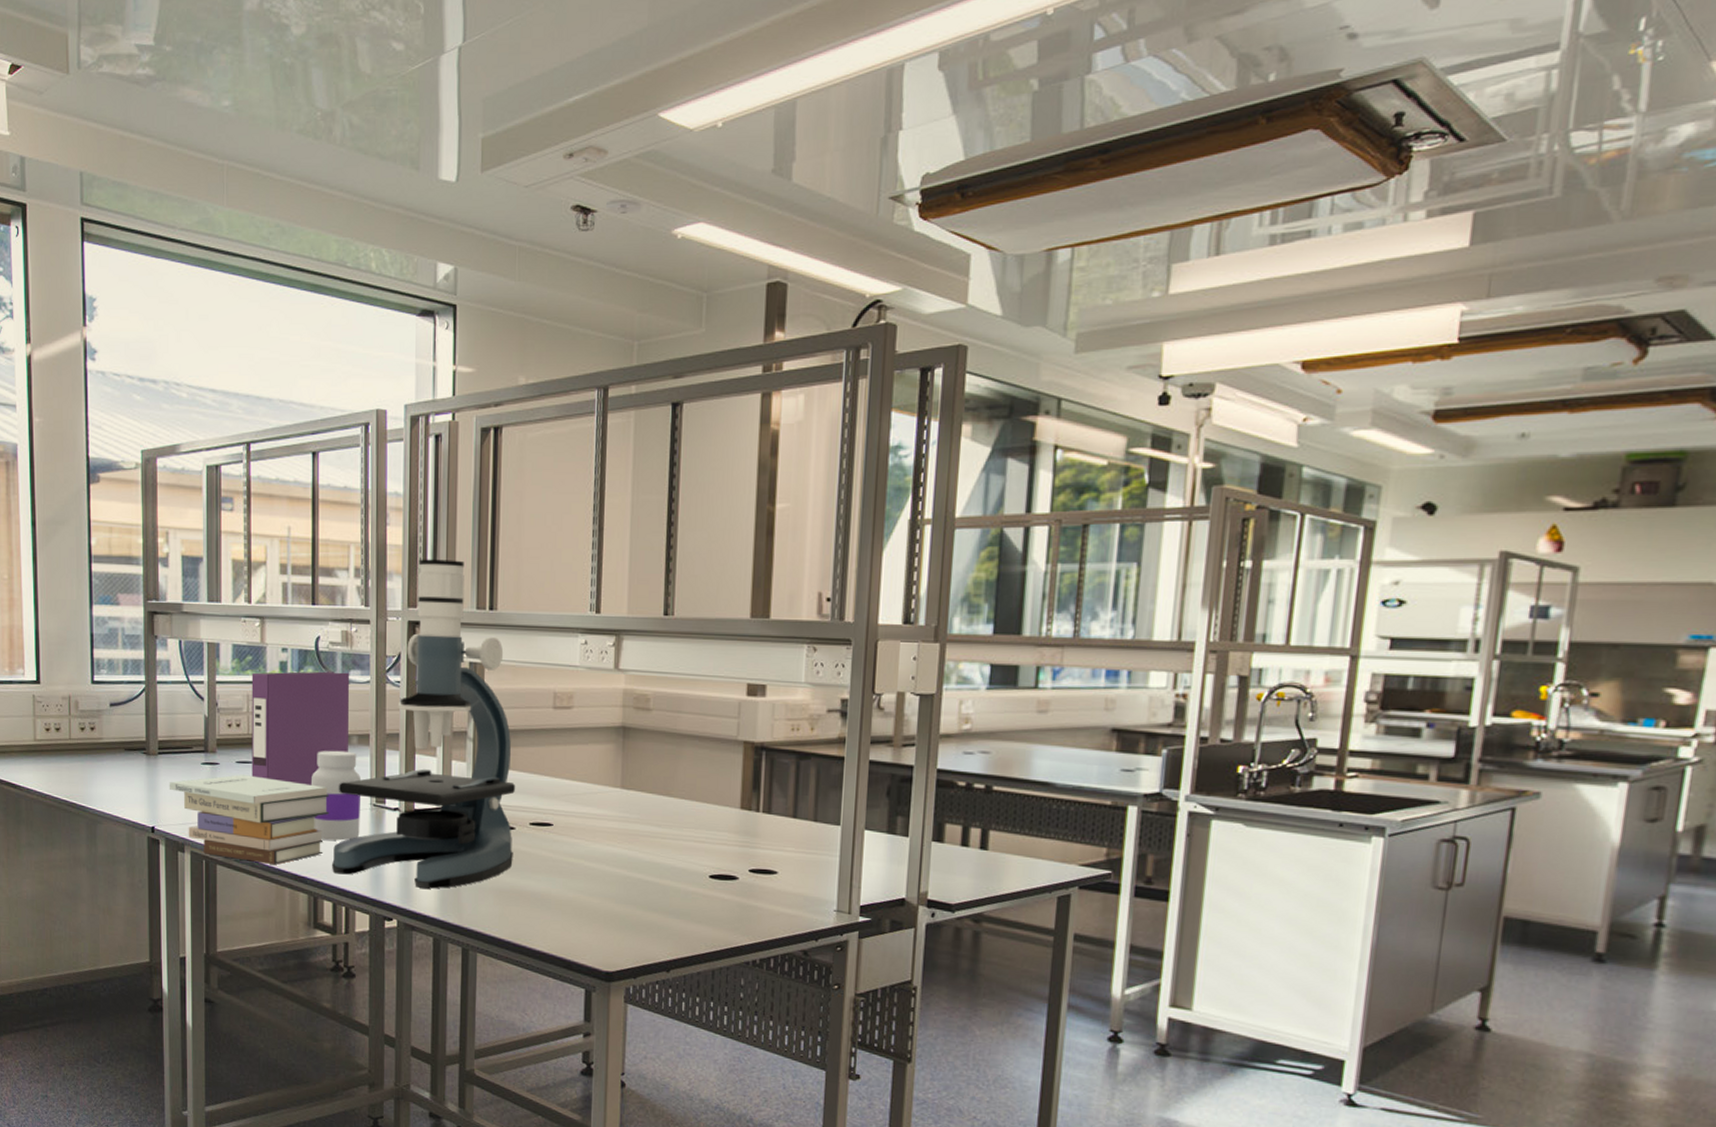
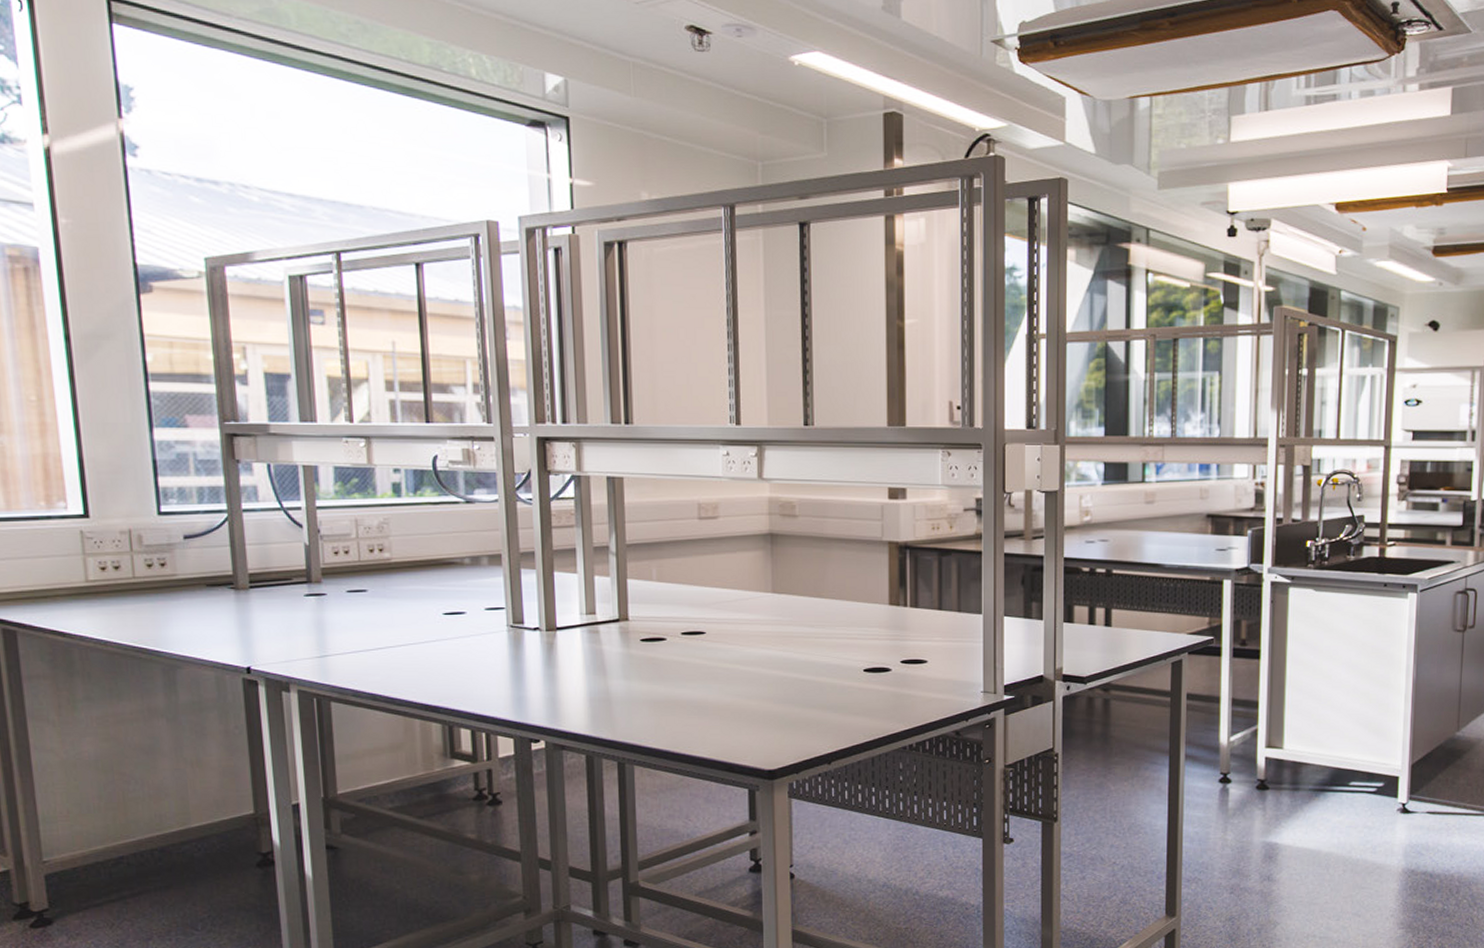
books: present [169,775,329,865] -> none [265,604,460,696]
binder: present [251,671,350,785] -> none [359,491,478,611]
jar: present [310,750,360,841] -> none [437,572,497,666]
microscope: present [332,559,515,889] -> none [467,374,666,706]

